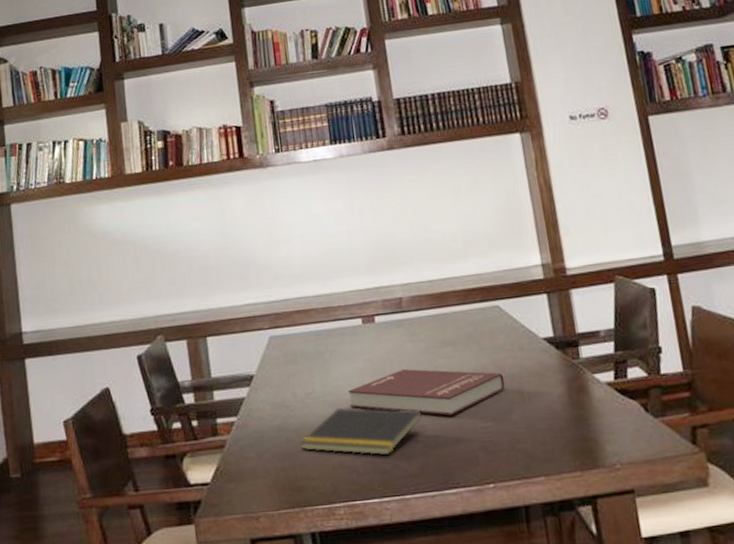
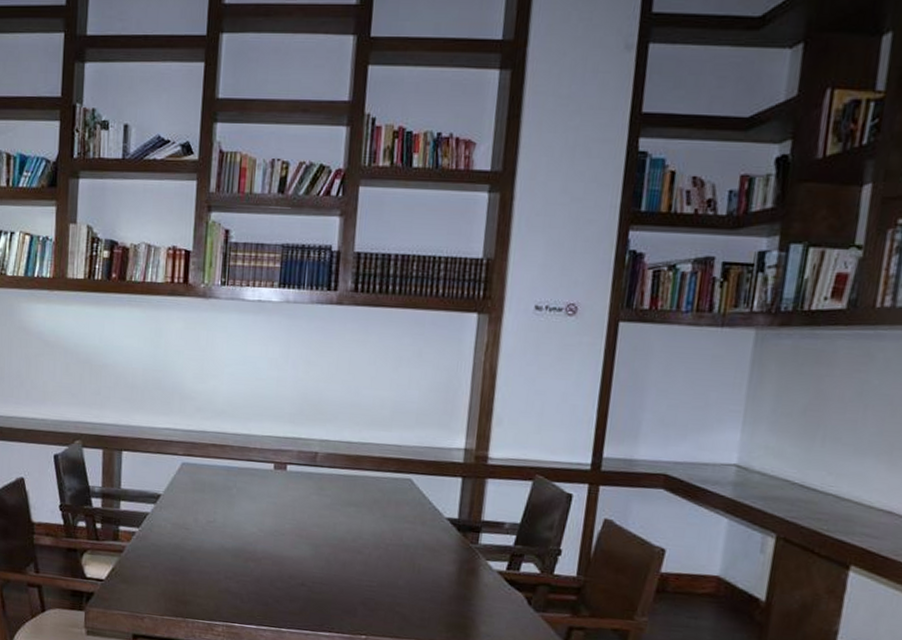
notepad: present [300,407,422,456] -> none [193,540,313,591]
book: present [348,368,505,416] -> none [246,518,400,569]

